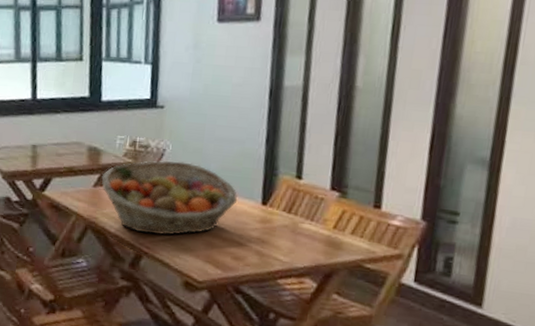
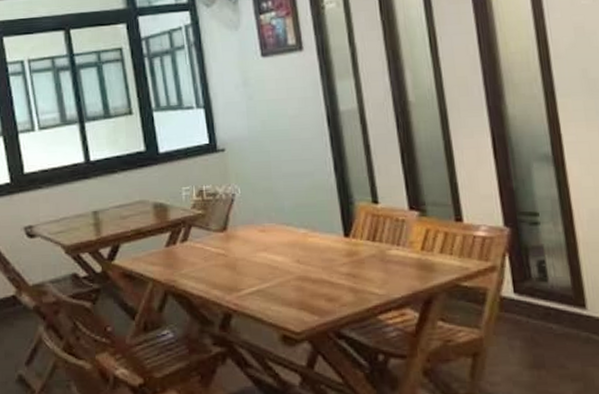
fruit basket: present [101,161,237,236] -> none [173,204,318,289]

